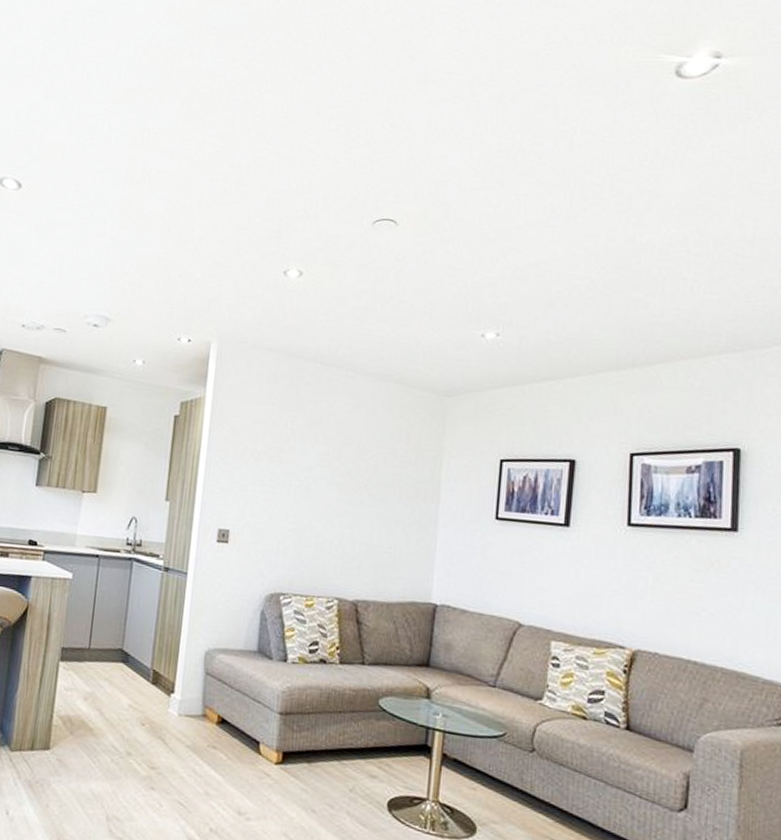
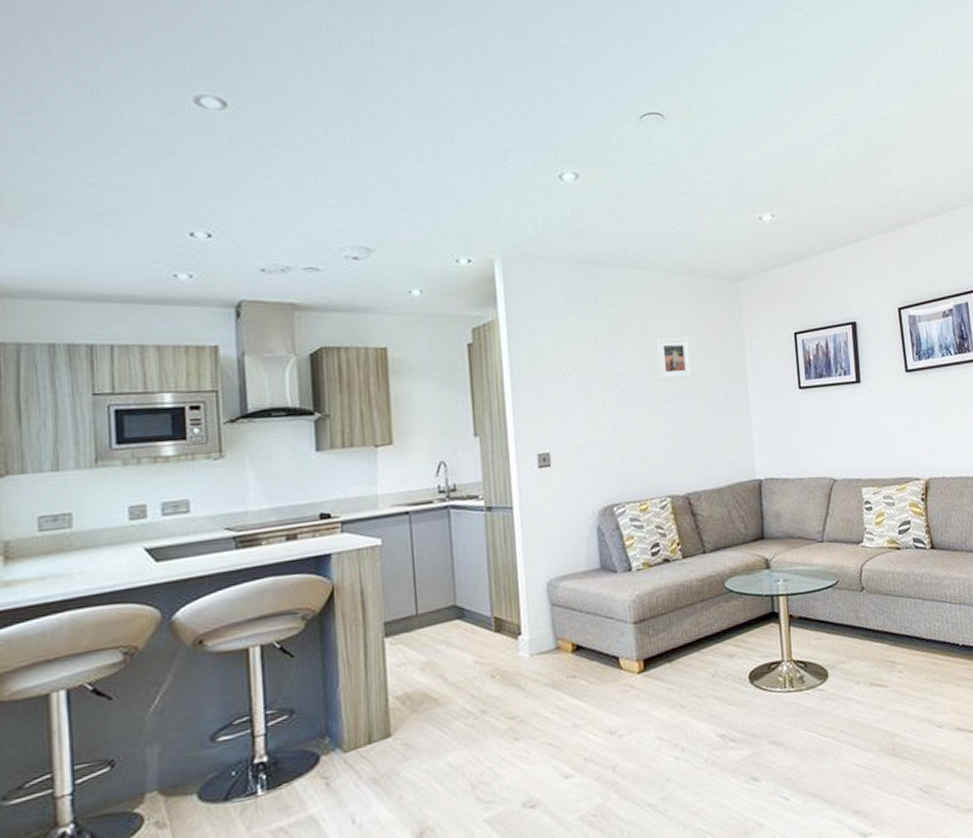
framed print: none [346,440,385,486] -> present [655,337,692,381]

